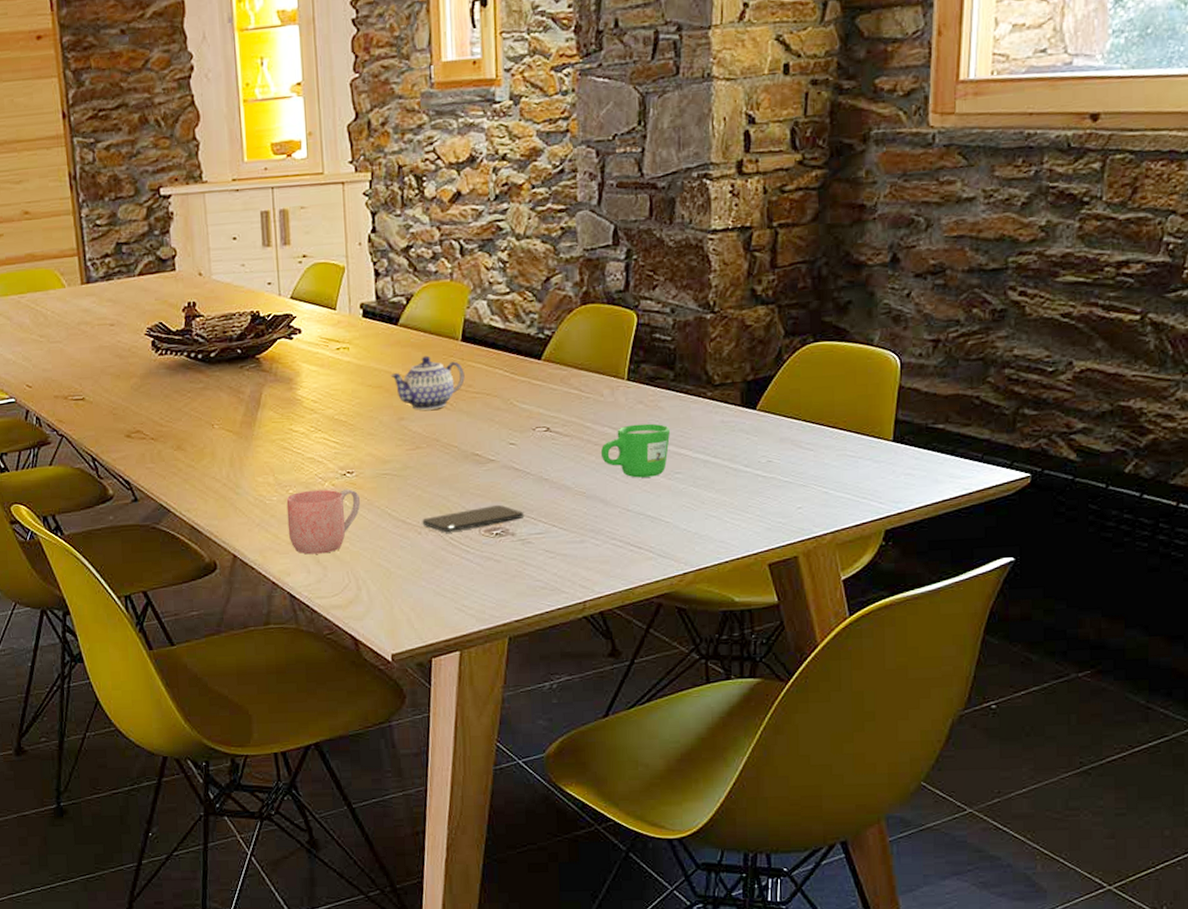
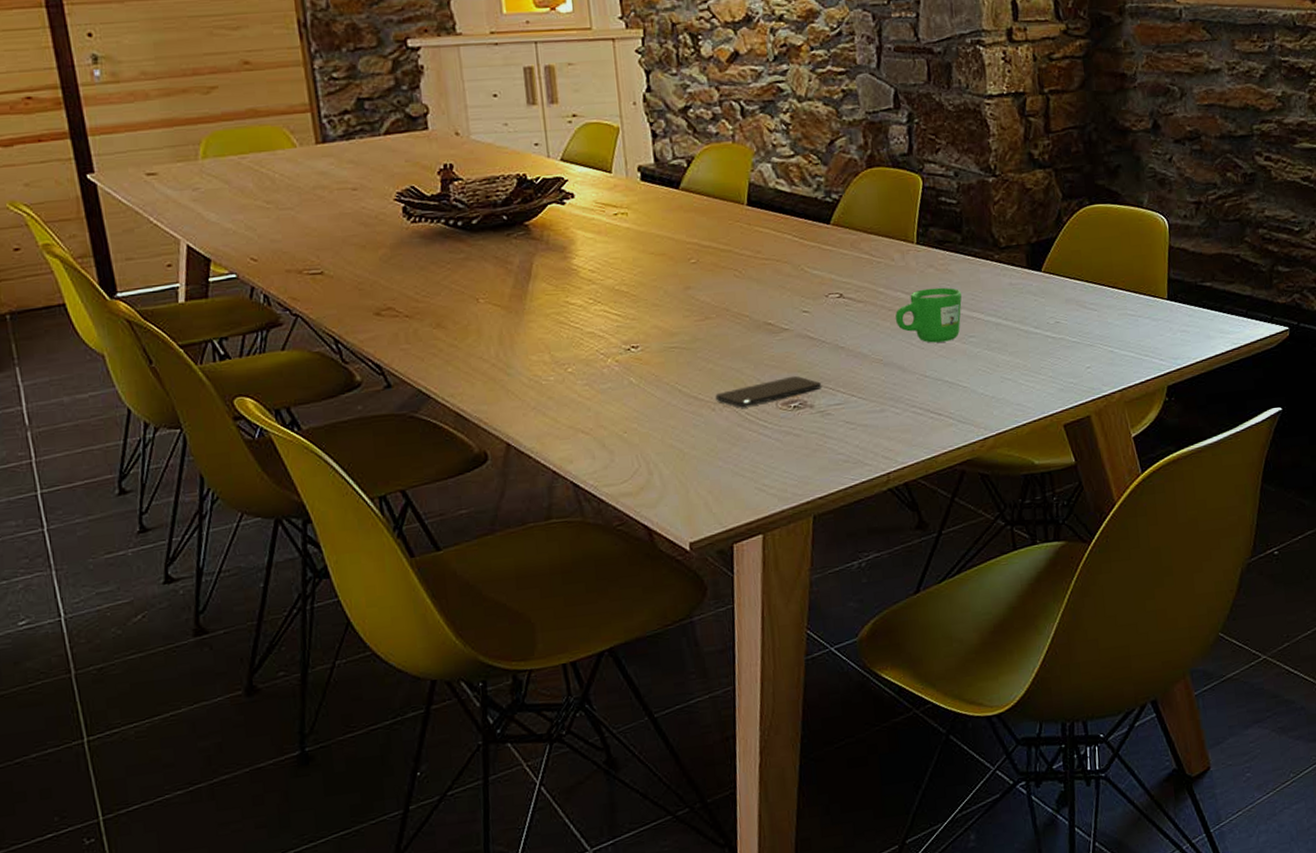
mug: present [286,489,360,555] -> none [565,365,648,439]
teapot: present [390,355,465,410] -> none [674,221,753,278]

